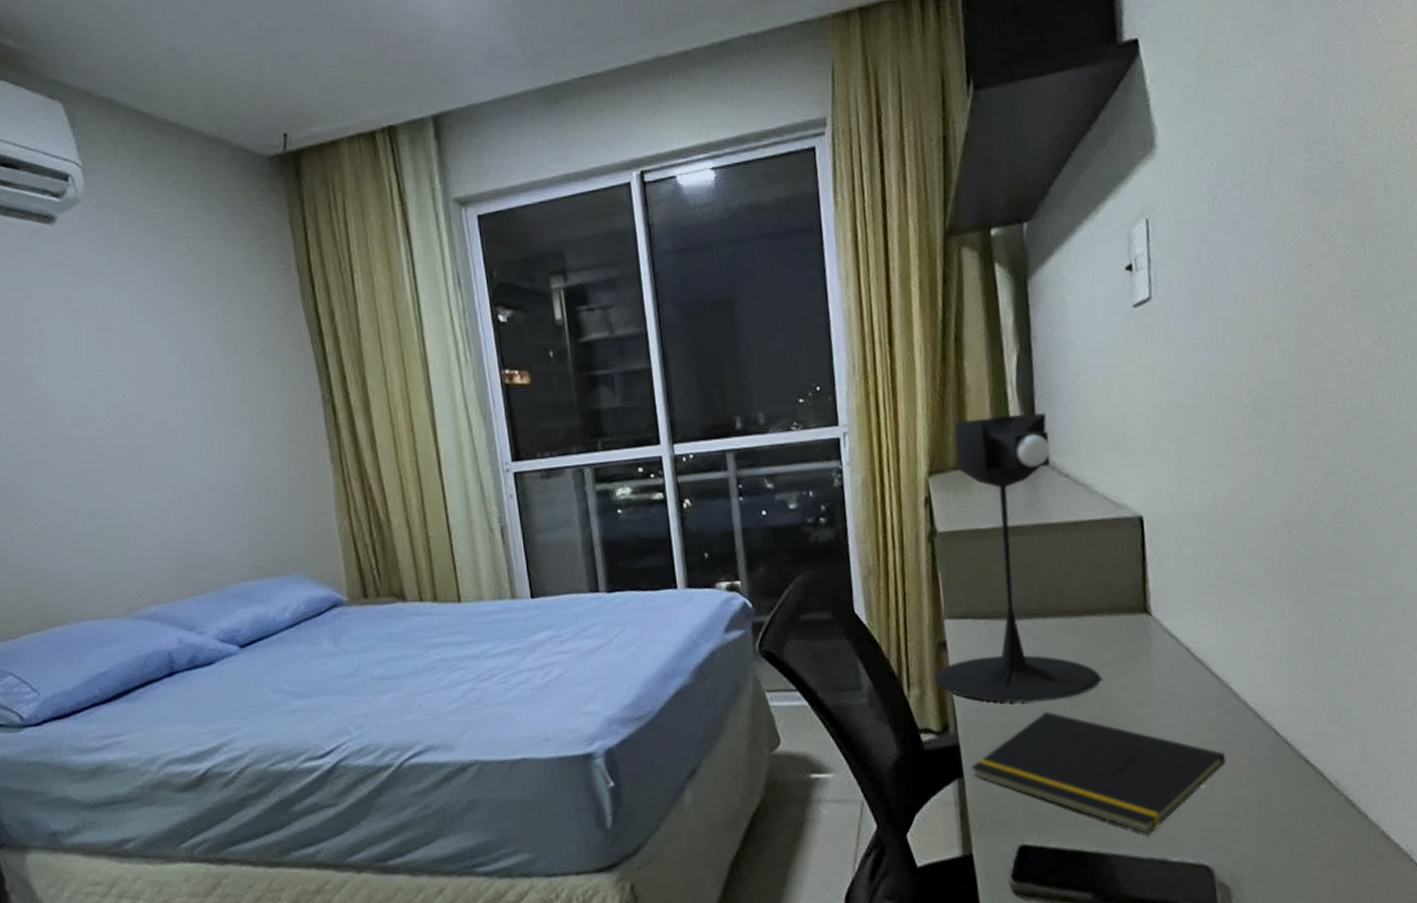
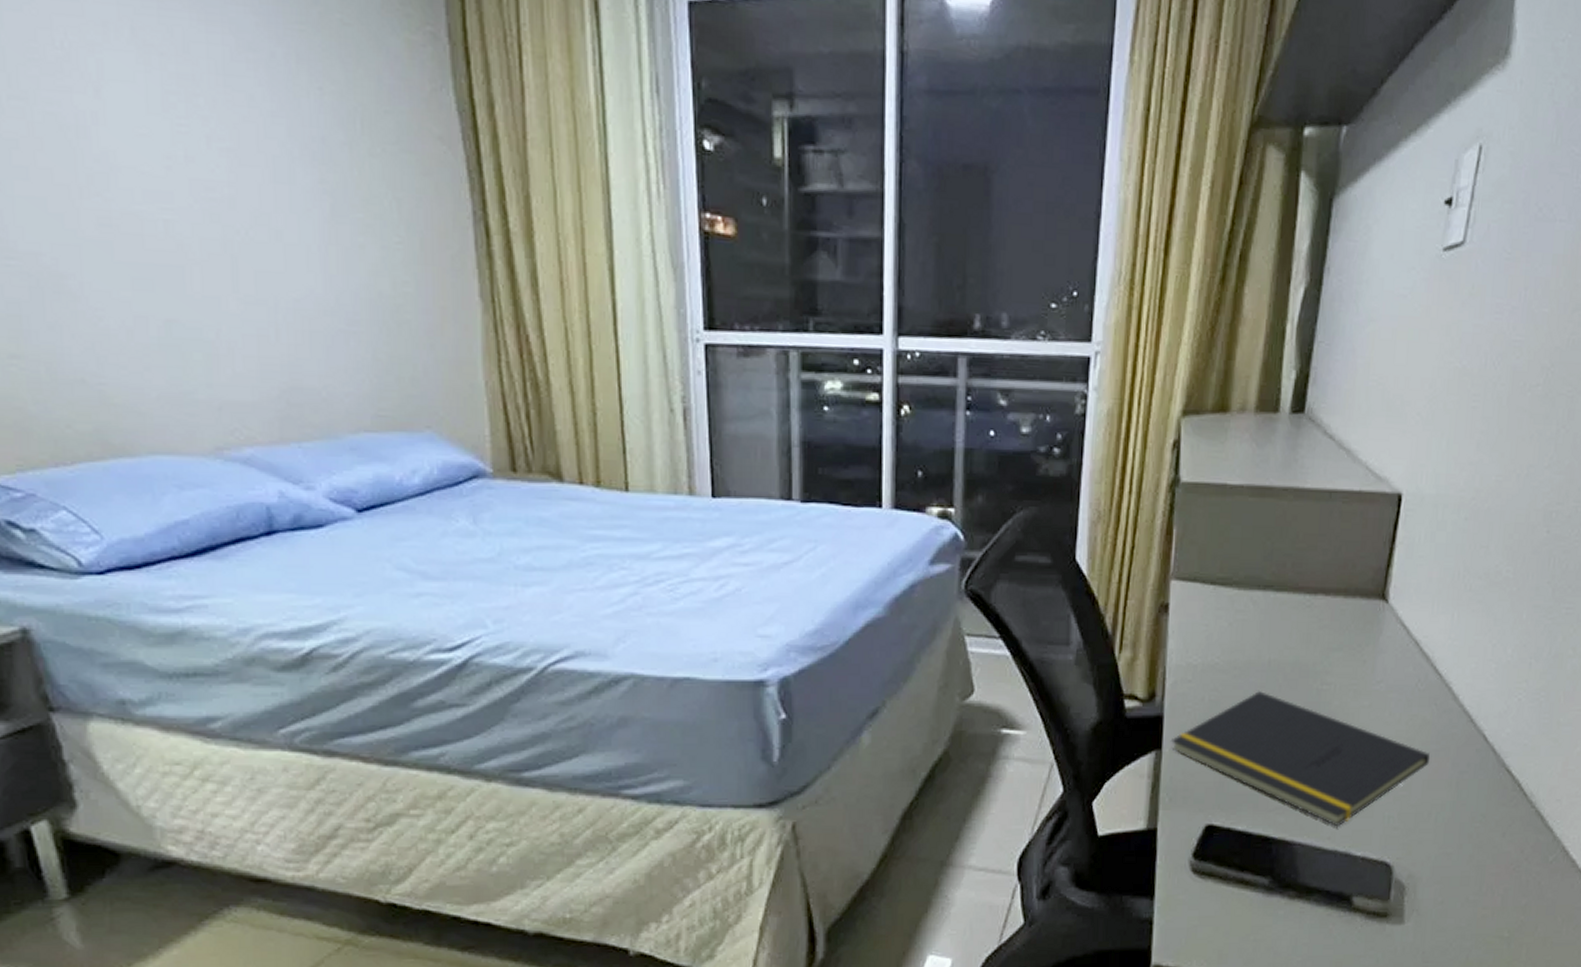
desk lamp: present [933,413,1101,703] -> none [1148,357,1324,680]

